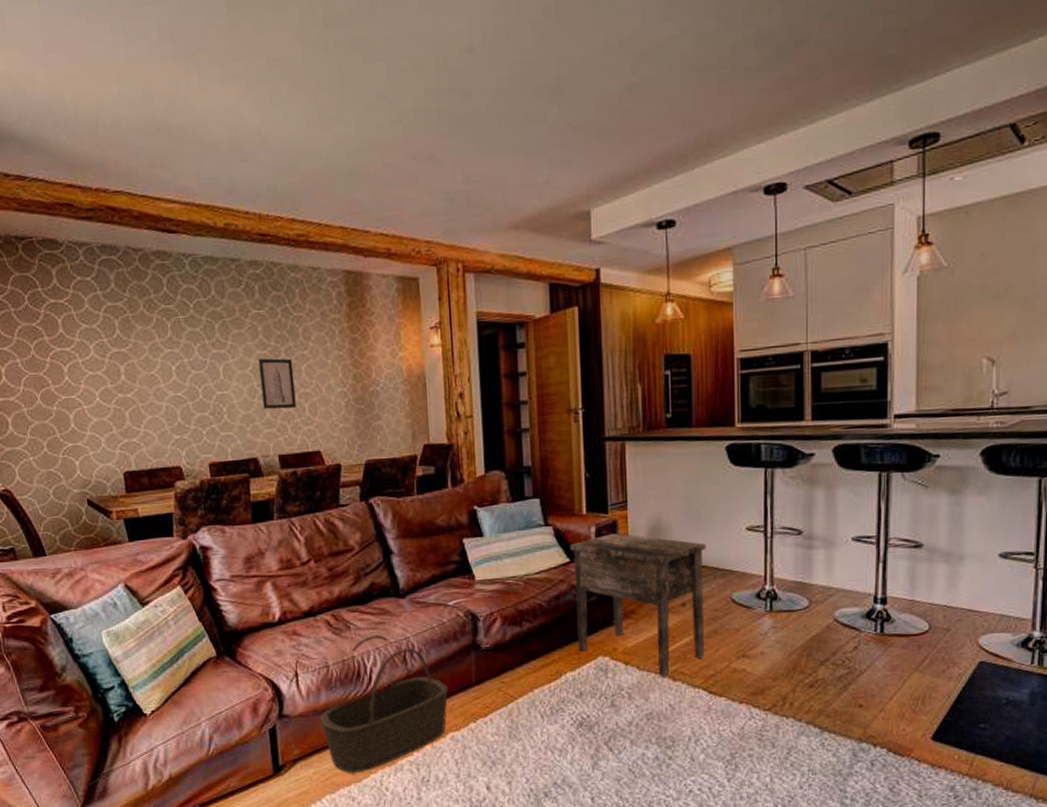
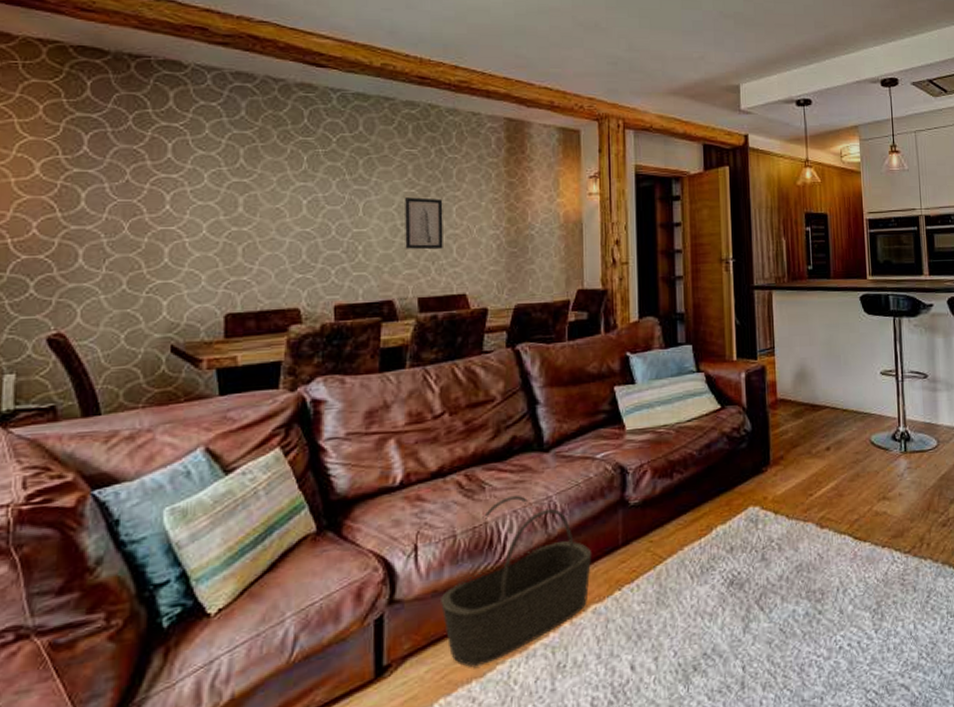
side table: present [570,533,706,678] -> none [721,379,849,526]

